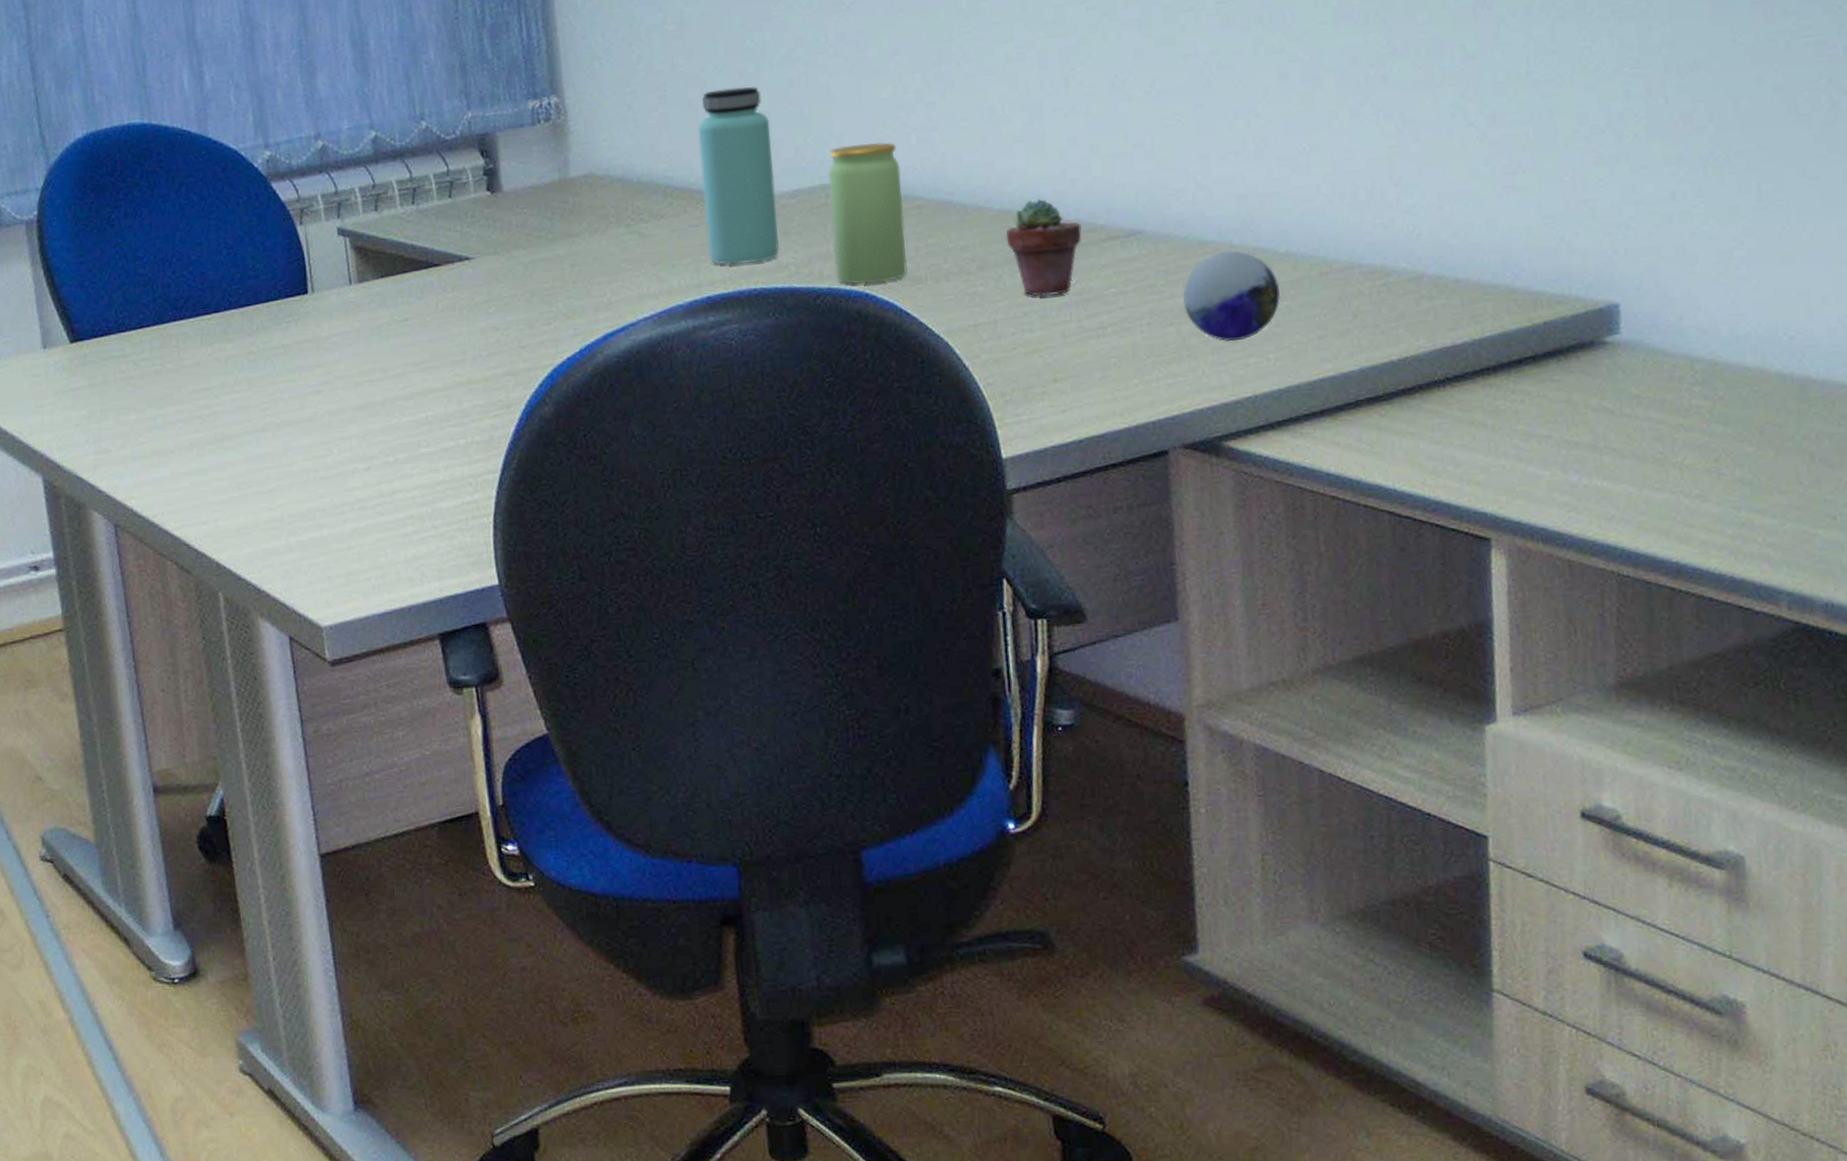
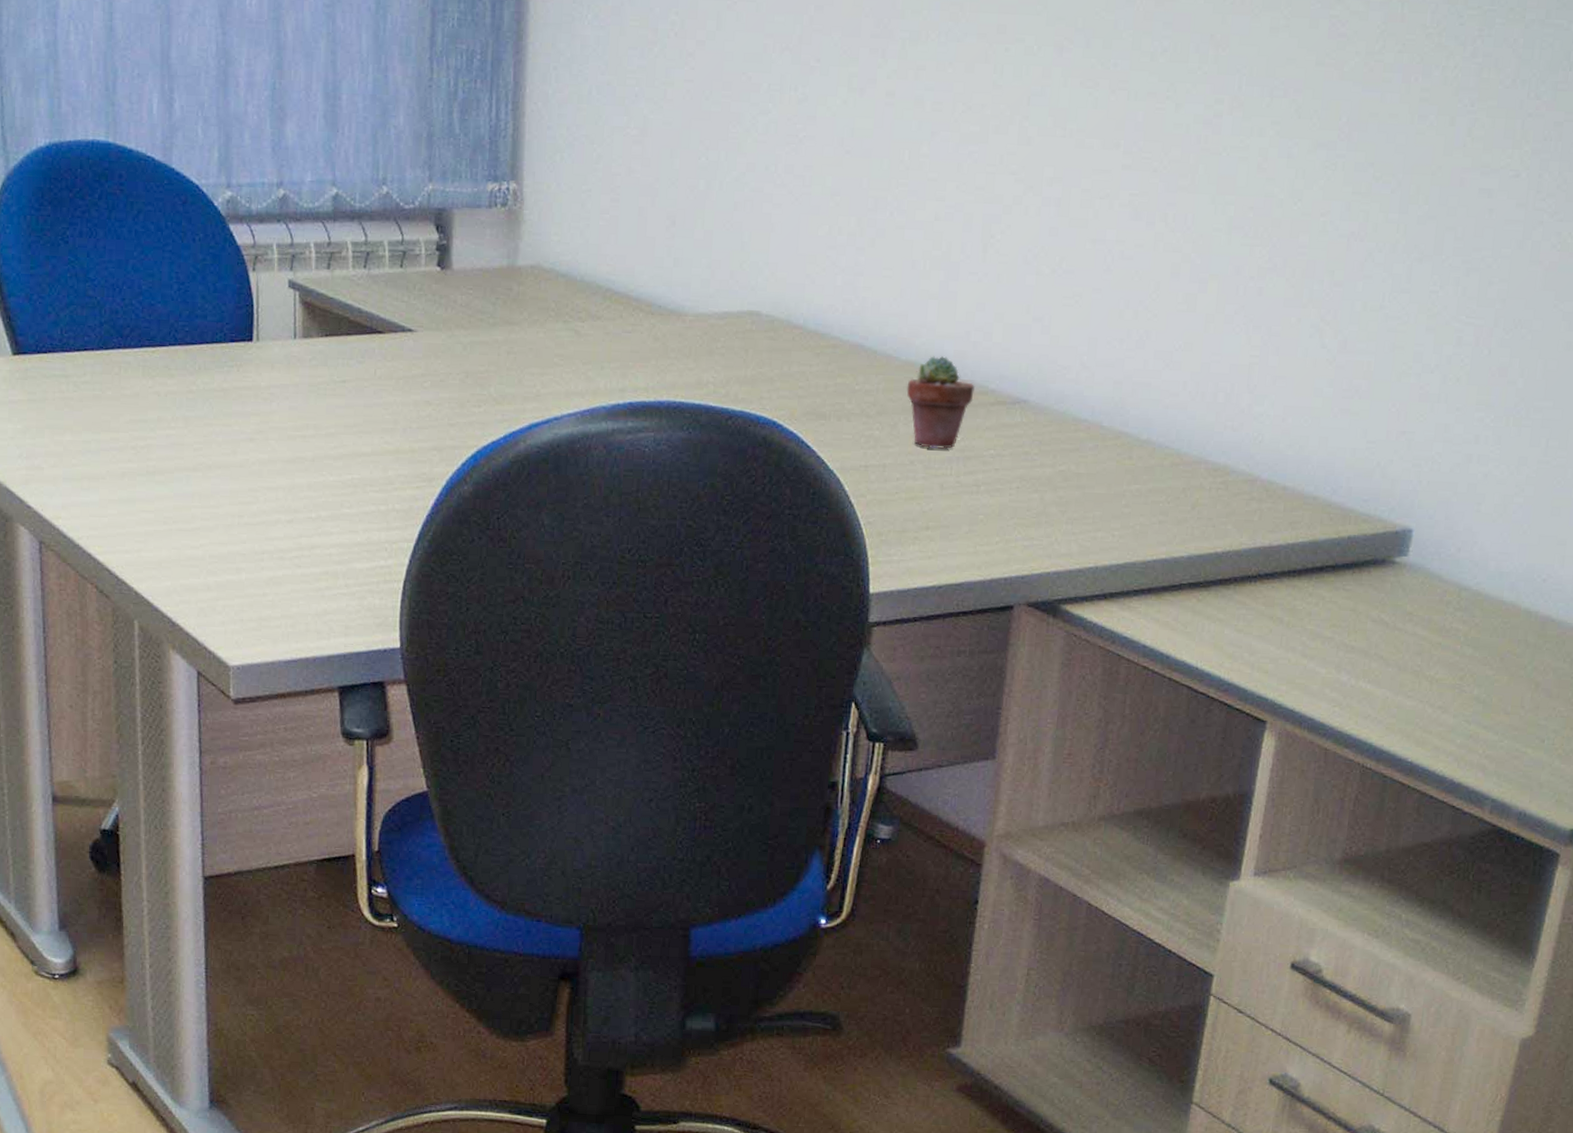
bottle: present [697,87,780,265] -> none [637,201,712,377]
jar: present [827,142,908,285] -> none [749,277,823,413]
decorative orb: present [1183,251,1280,342] -> none [1050,431,1136,515]

